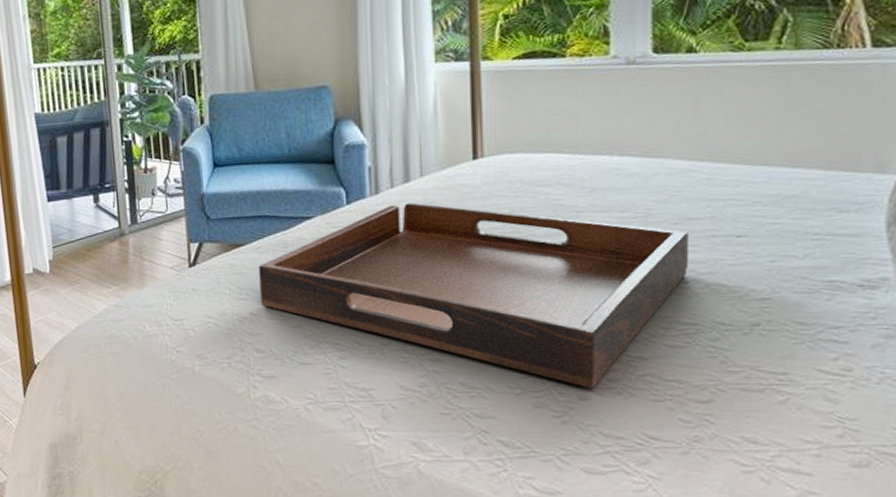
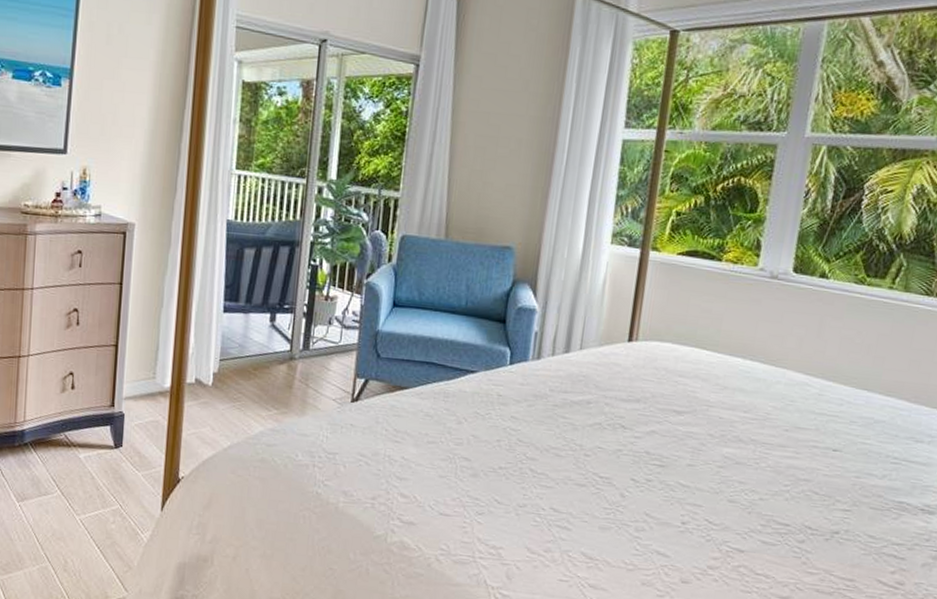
serving tray: present [259,203,688,389] -> none [413,372,795,573]

